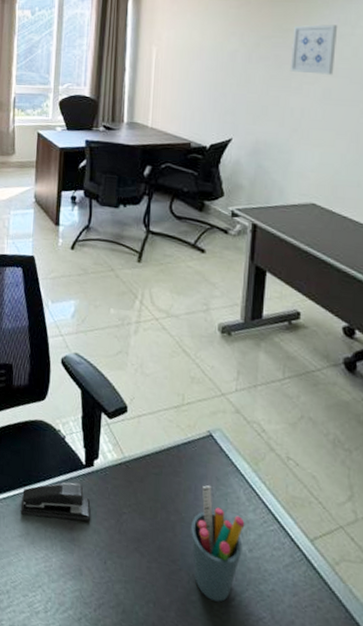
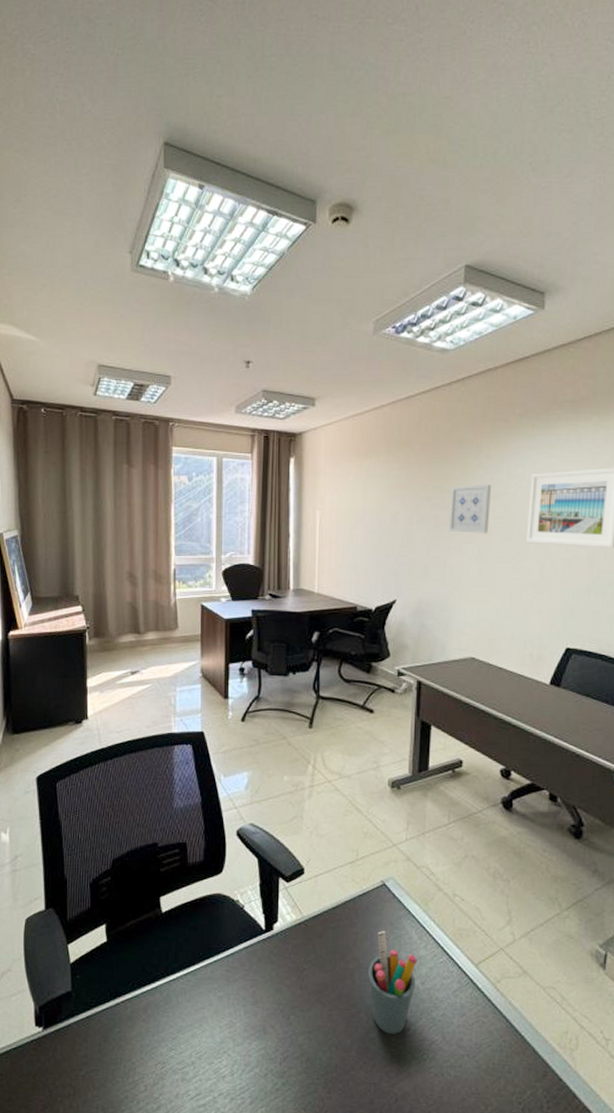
stapler: present [20,482,91,522] -> none [201,948,273,987]

